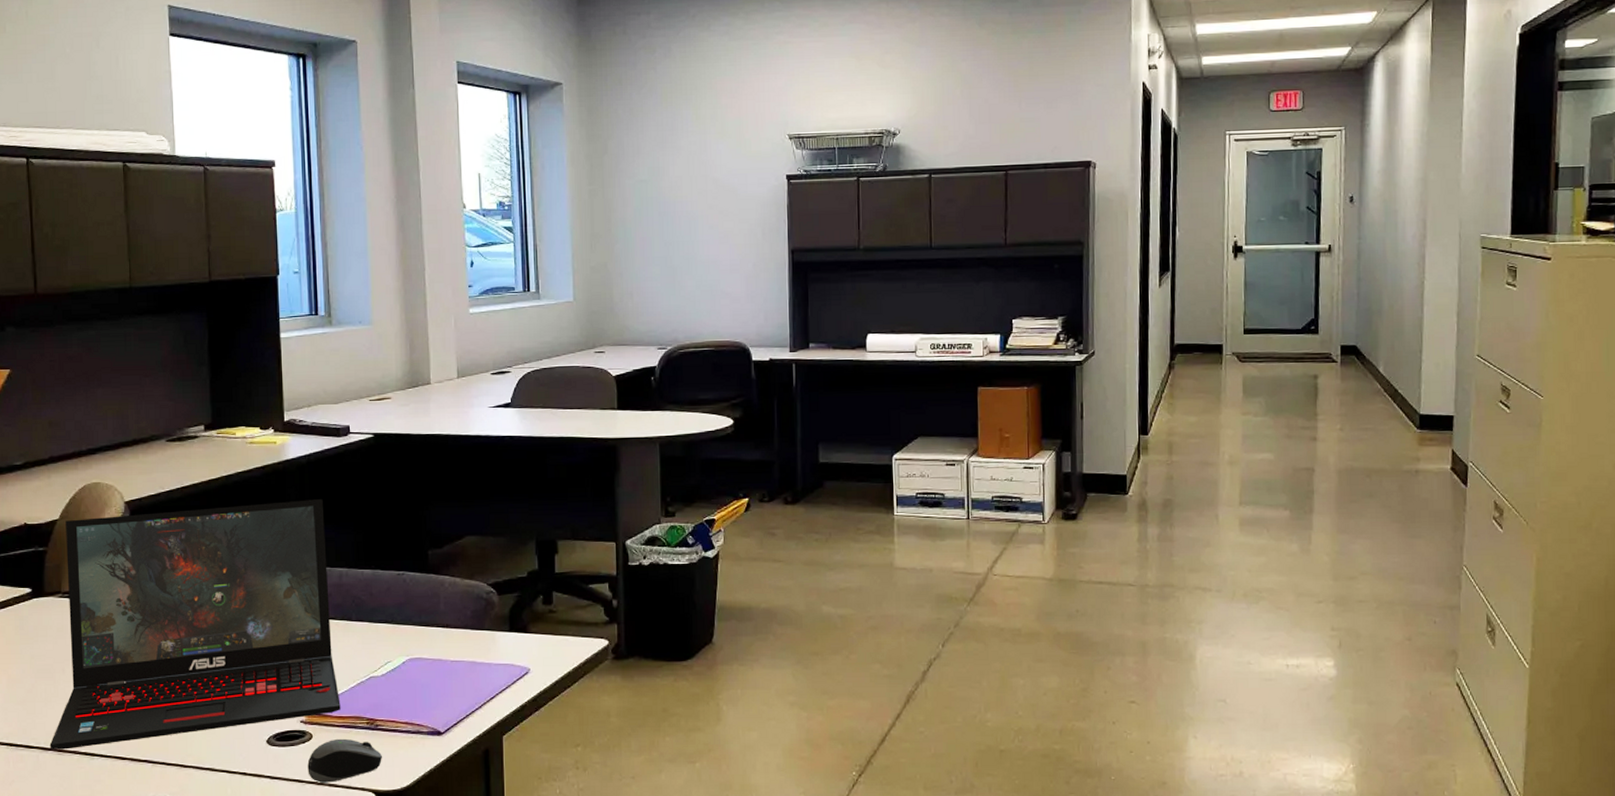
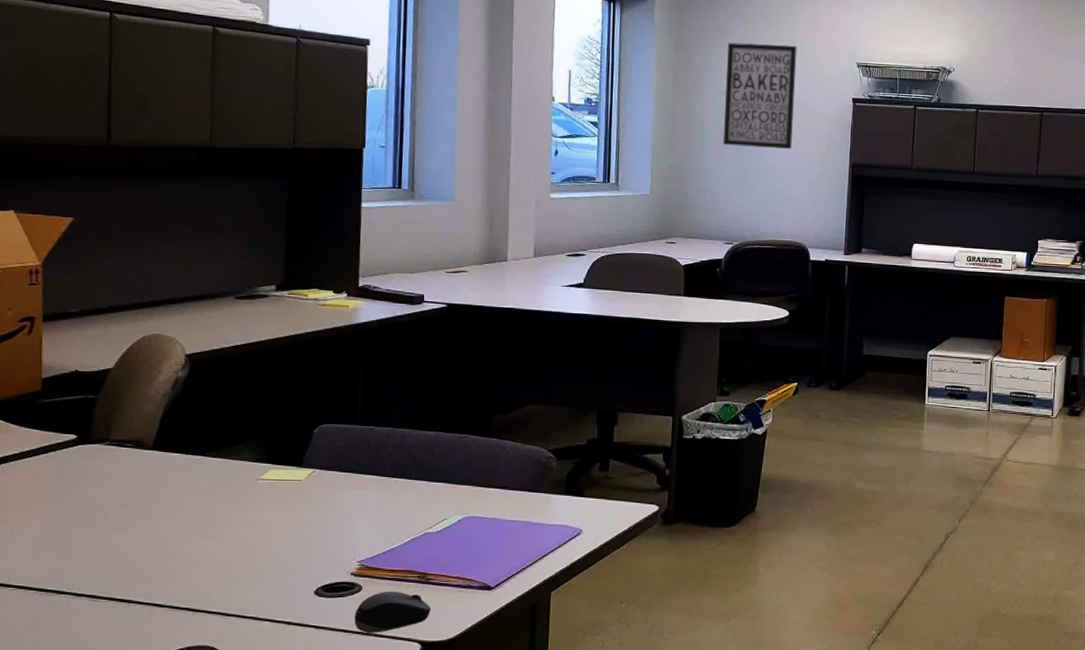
laptop: present [49,498,341,750] -> none [83,361,393,596]
wall art: none [645,122,723,240] -> present [722,42,797,149]

